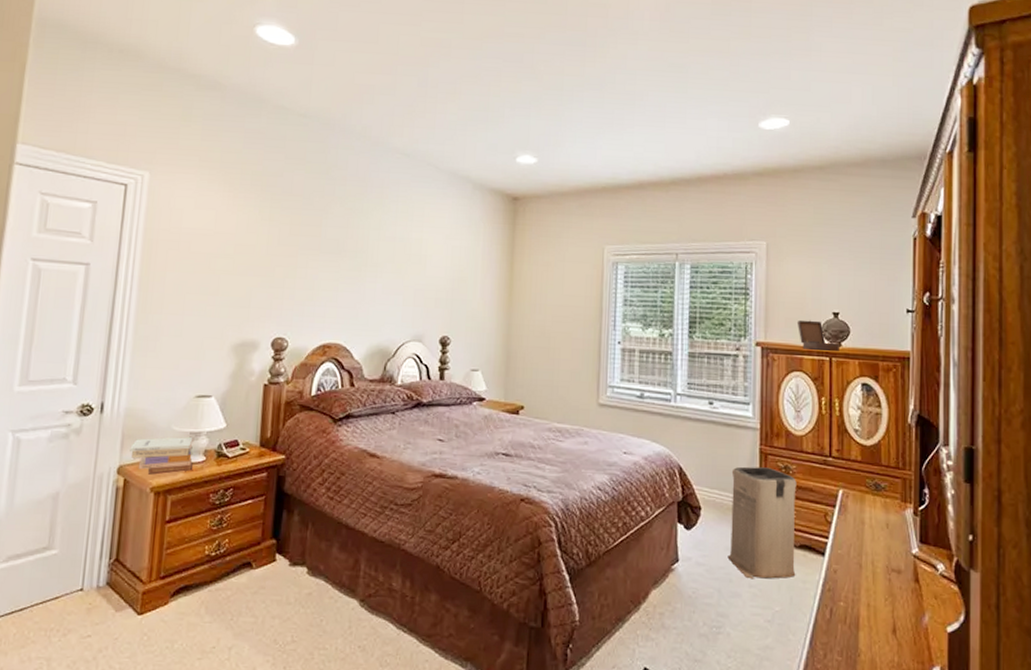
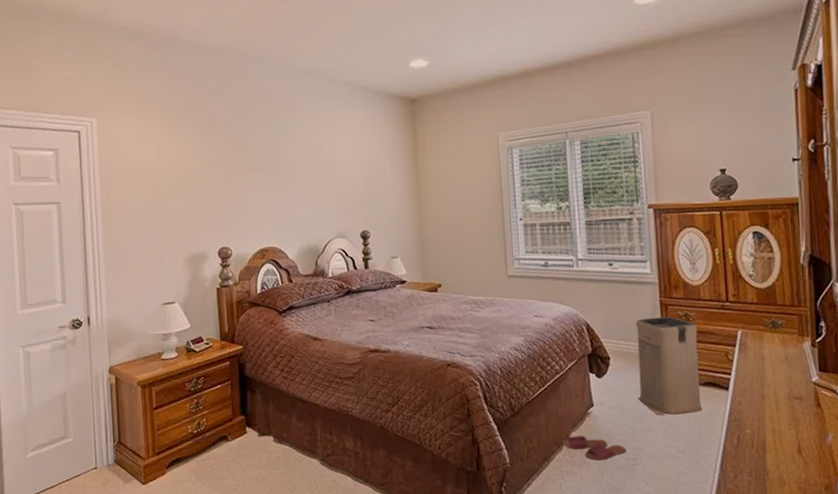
books: present [130,437,193,475] -> none [116,338,168,372]
slippers: none [641,594,711,626] -> present [563,436,627,461]
jewelry box: present [796,319,839,352] -> none [685,178,729,207]

